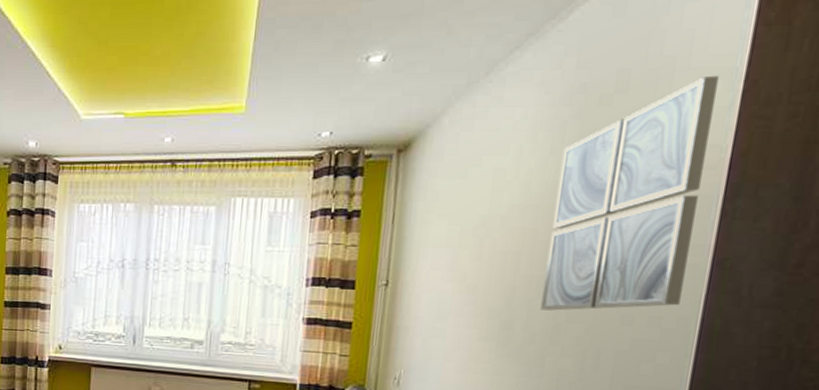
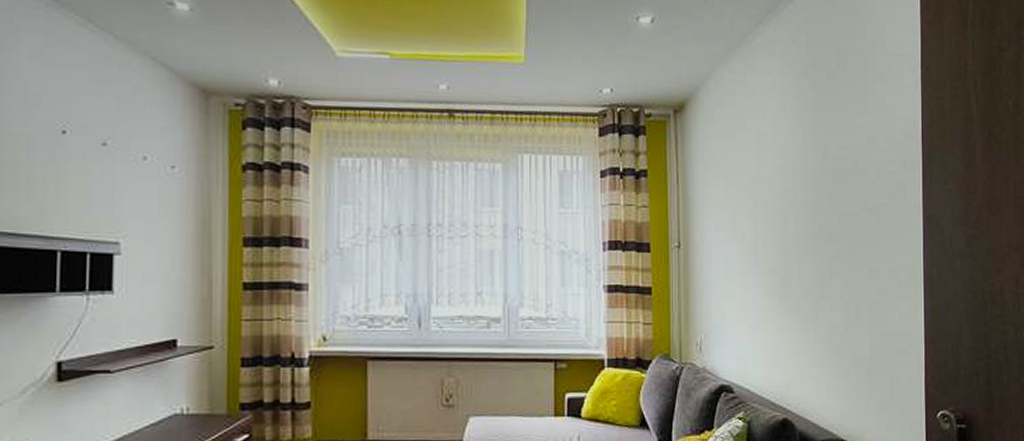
wall art: present [540,75,720,311] -> none [807,60,907,267]

